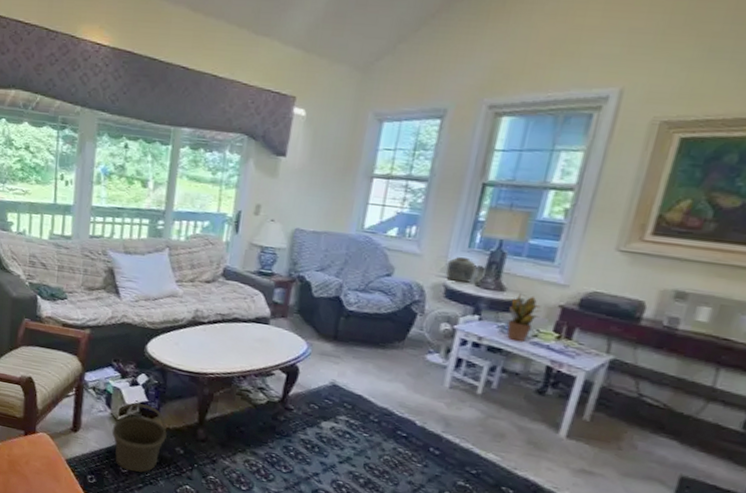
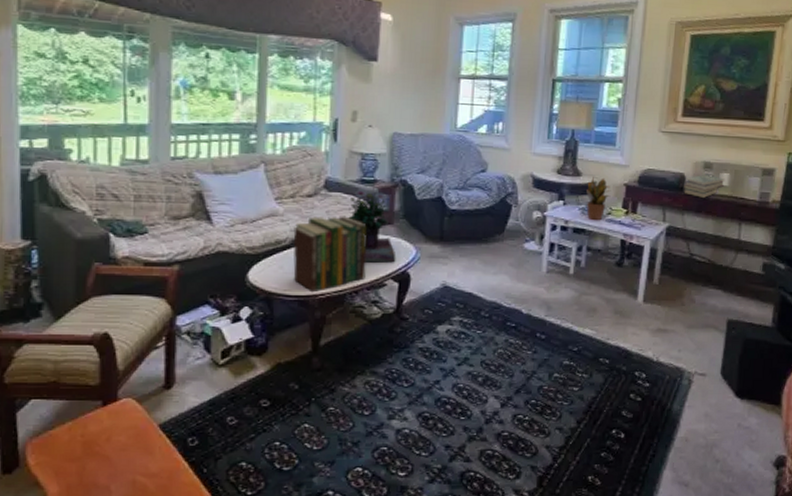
basket: present [111,403,167,473] -> none [213,340,278,422]
books: none [187,301,260,371] -> present [293,216,367,293]
potted flower: none [243,280,287,355] -> present [348,189,396,263]
vase: present [445,256,476,283] -> none [531,147,556,171]
books: none [640,305,705,334] -> present [683,174,725,199]

